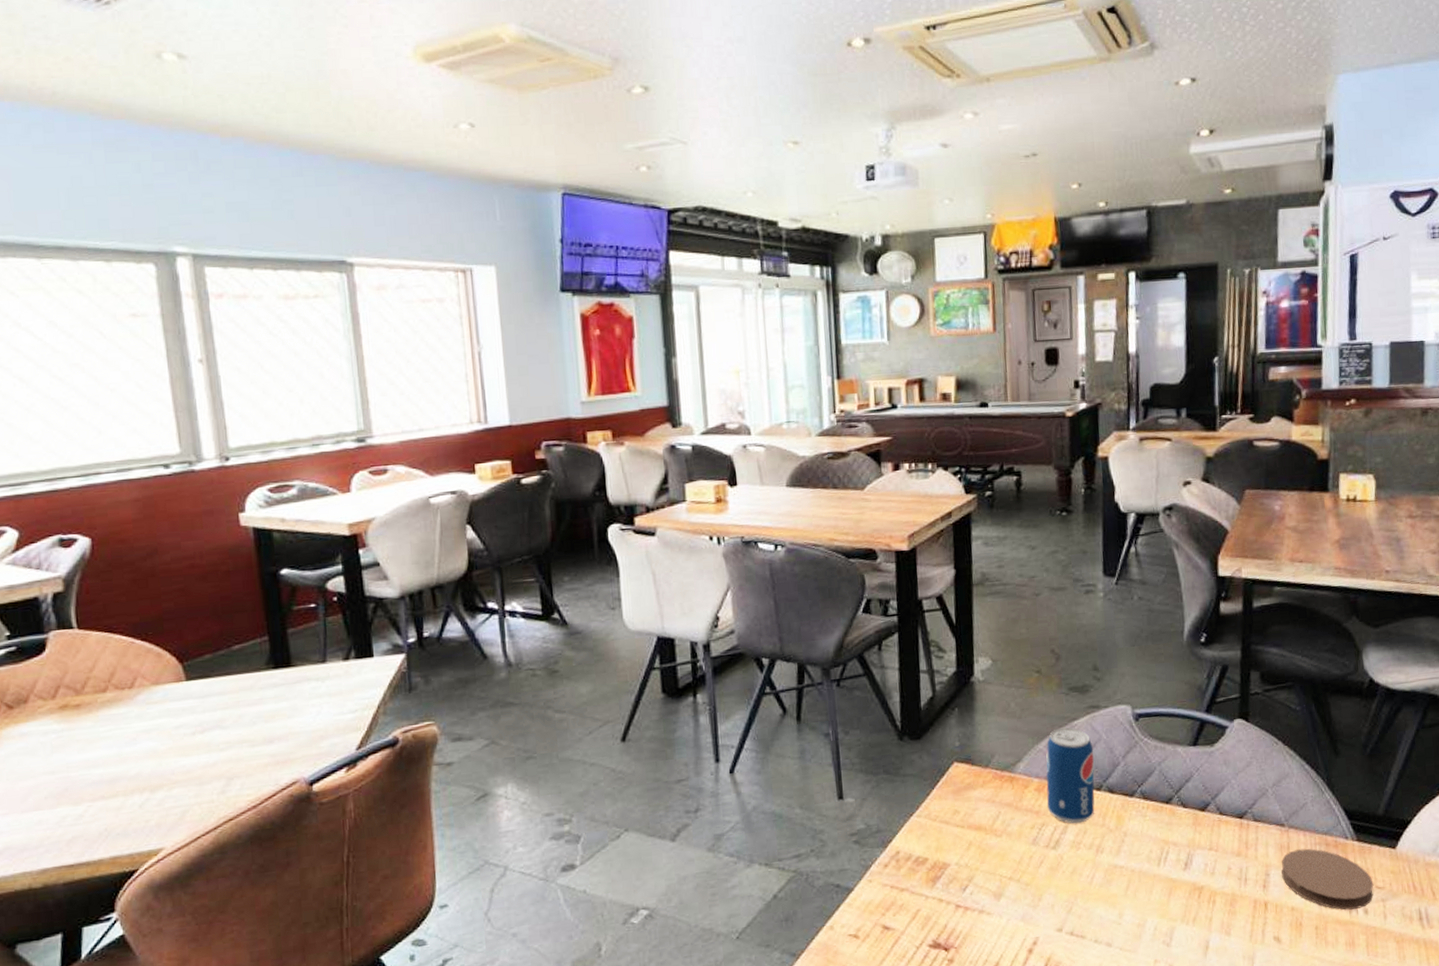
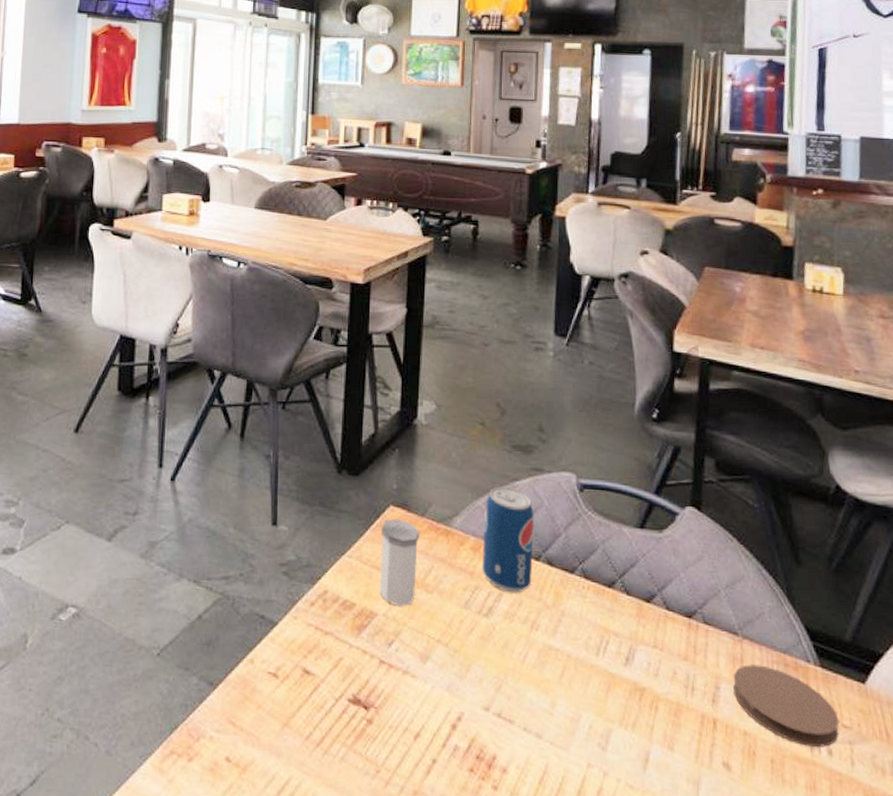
salt shaker: none [946,773,986,854] -> present [380,518,420,607]

